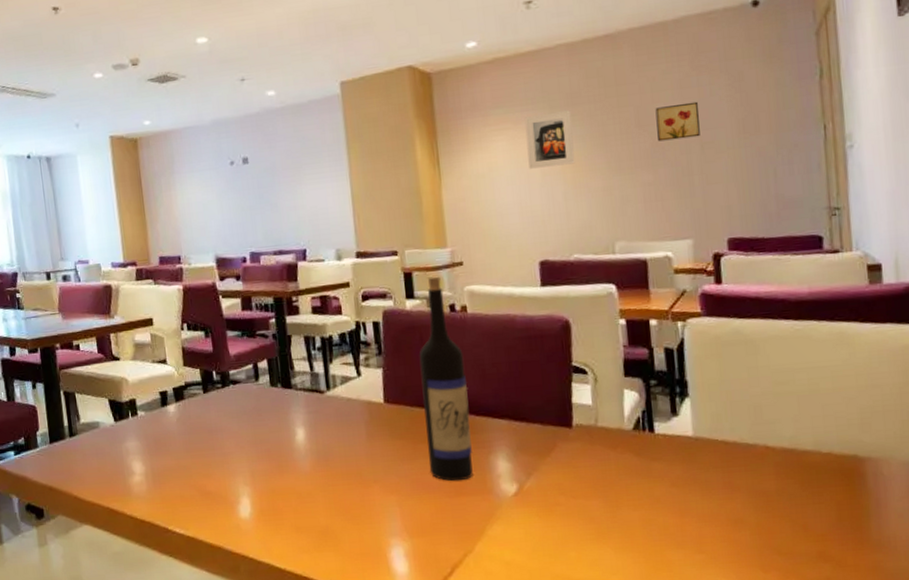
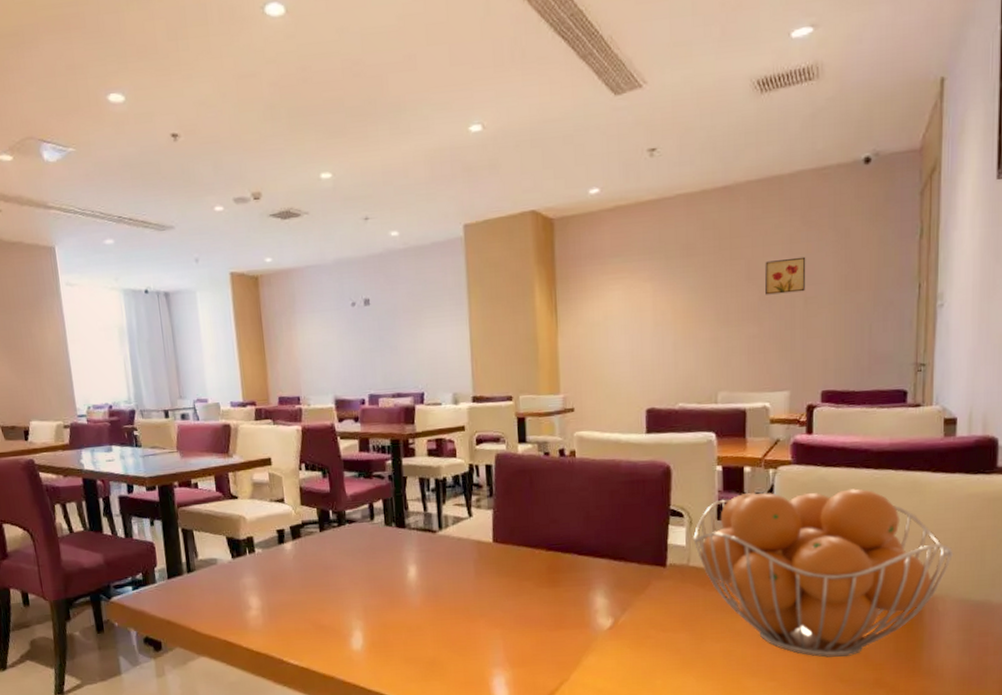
wine bottle: present [419,276,473,482] -> none [528,421,573,616]
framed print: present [524,110,575,169] -> none [641,261,686,319]
fruit basket: none [598,341,895,527] -> present [692,488,954,658]

